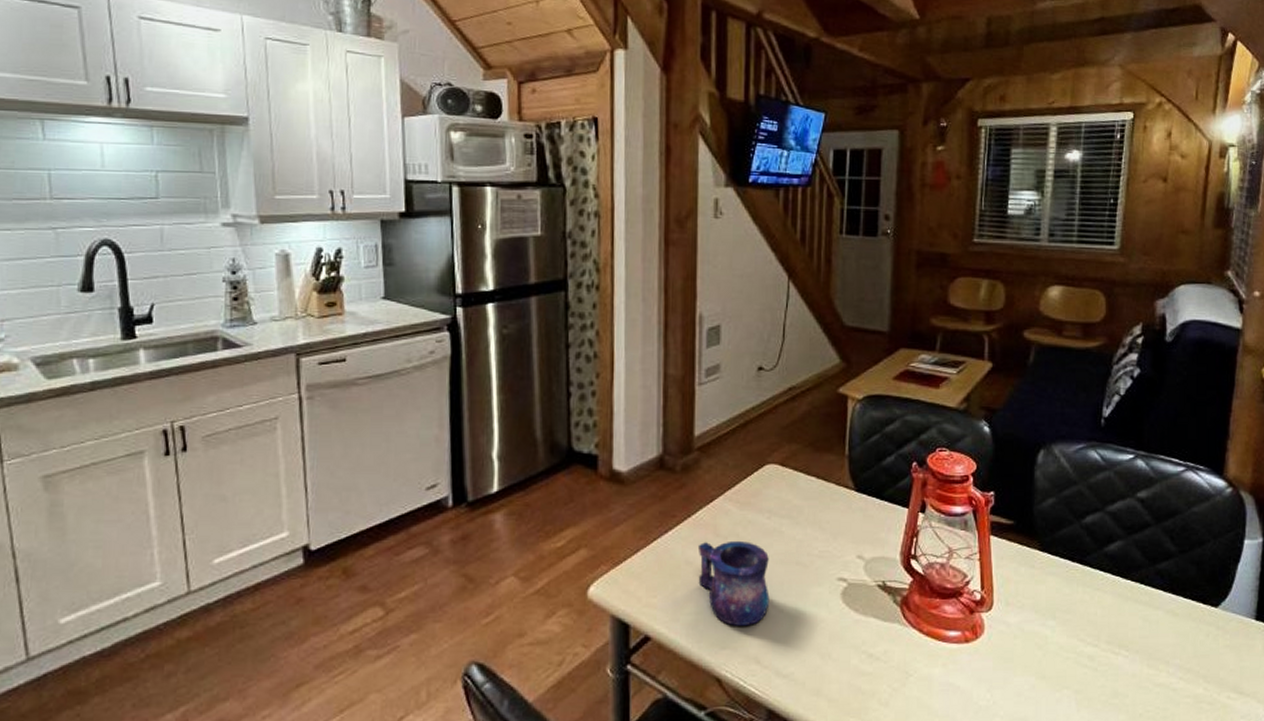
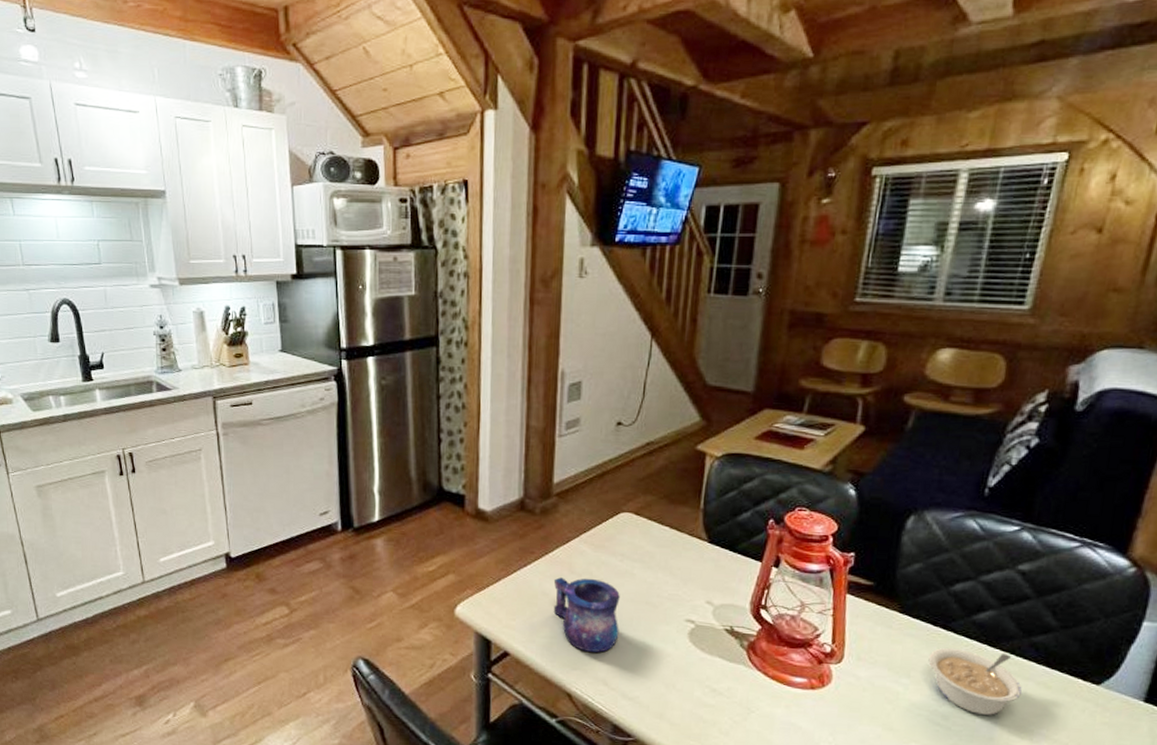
legume: none [1070,583,1154,651] -> present [928,647,1022,715]

